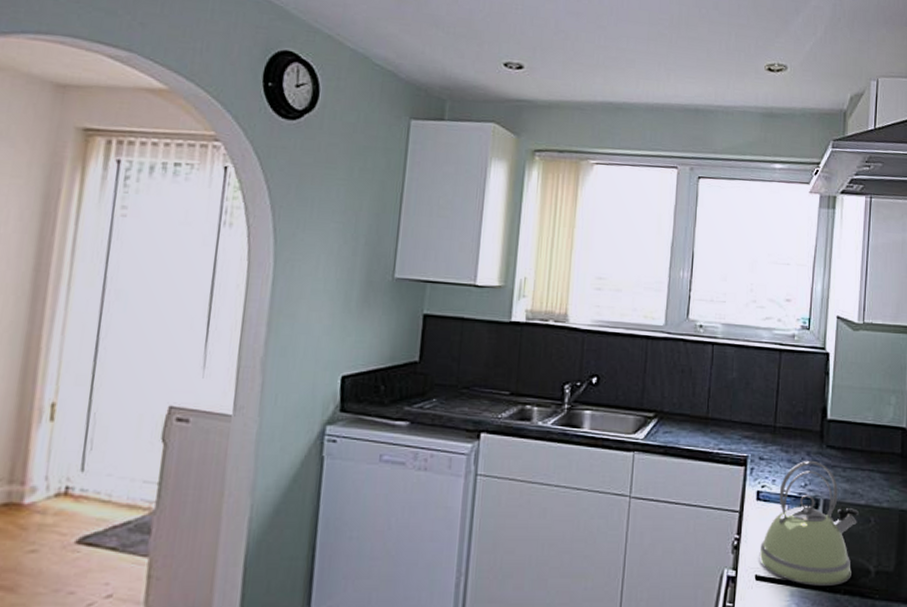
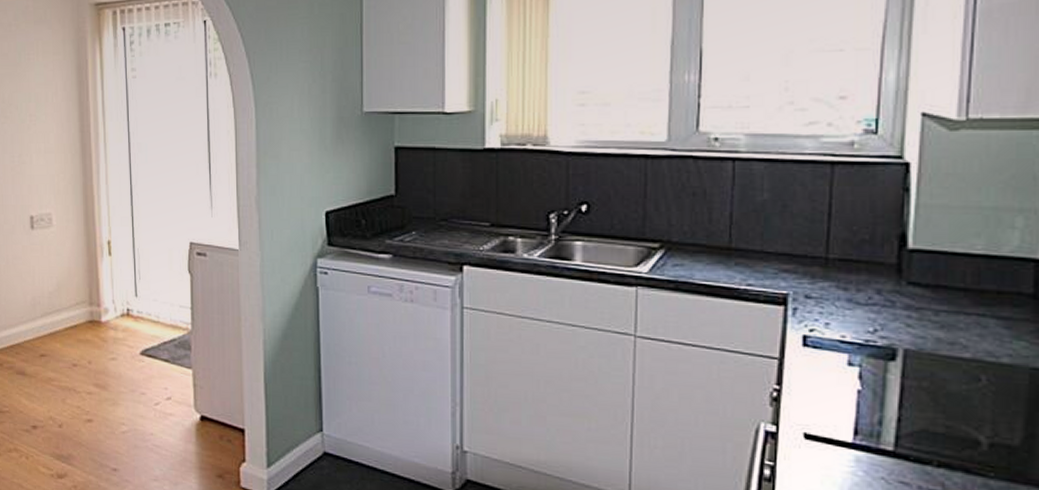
kettle: present [758,460,859,586] -> none [806,300,961,456]

